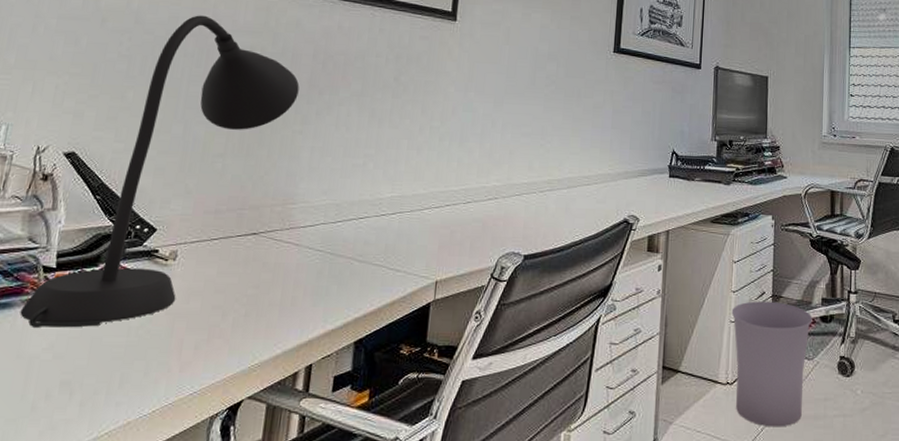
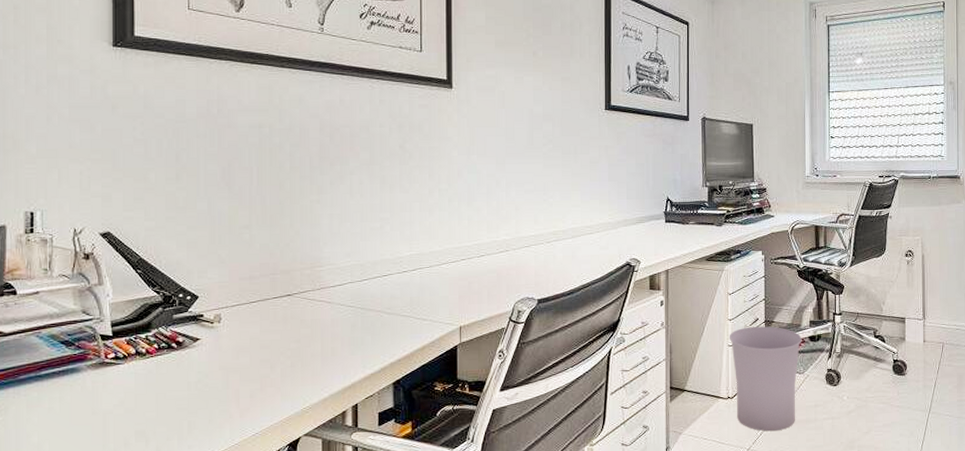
desk lamp: present [20,15,300,328] -> none [87,97,311,388]

